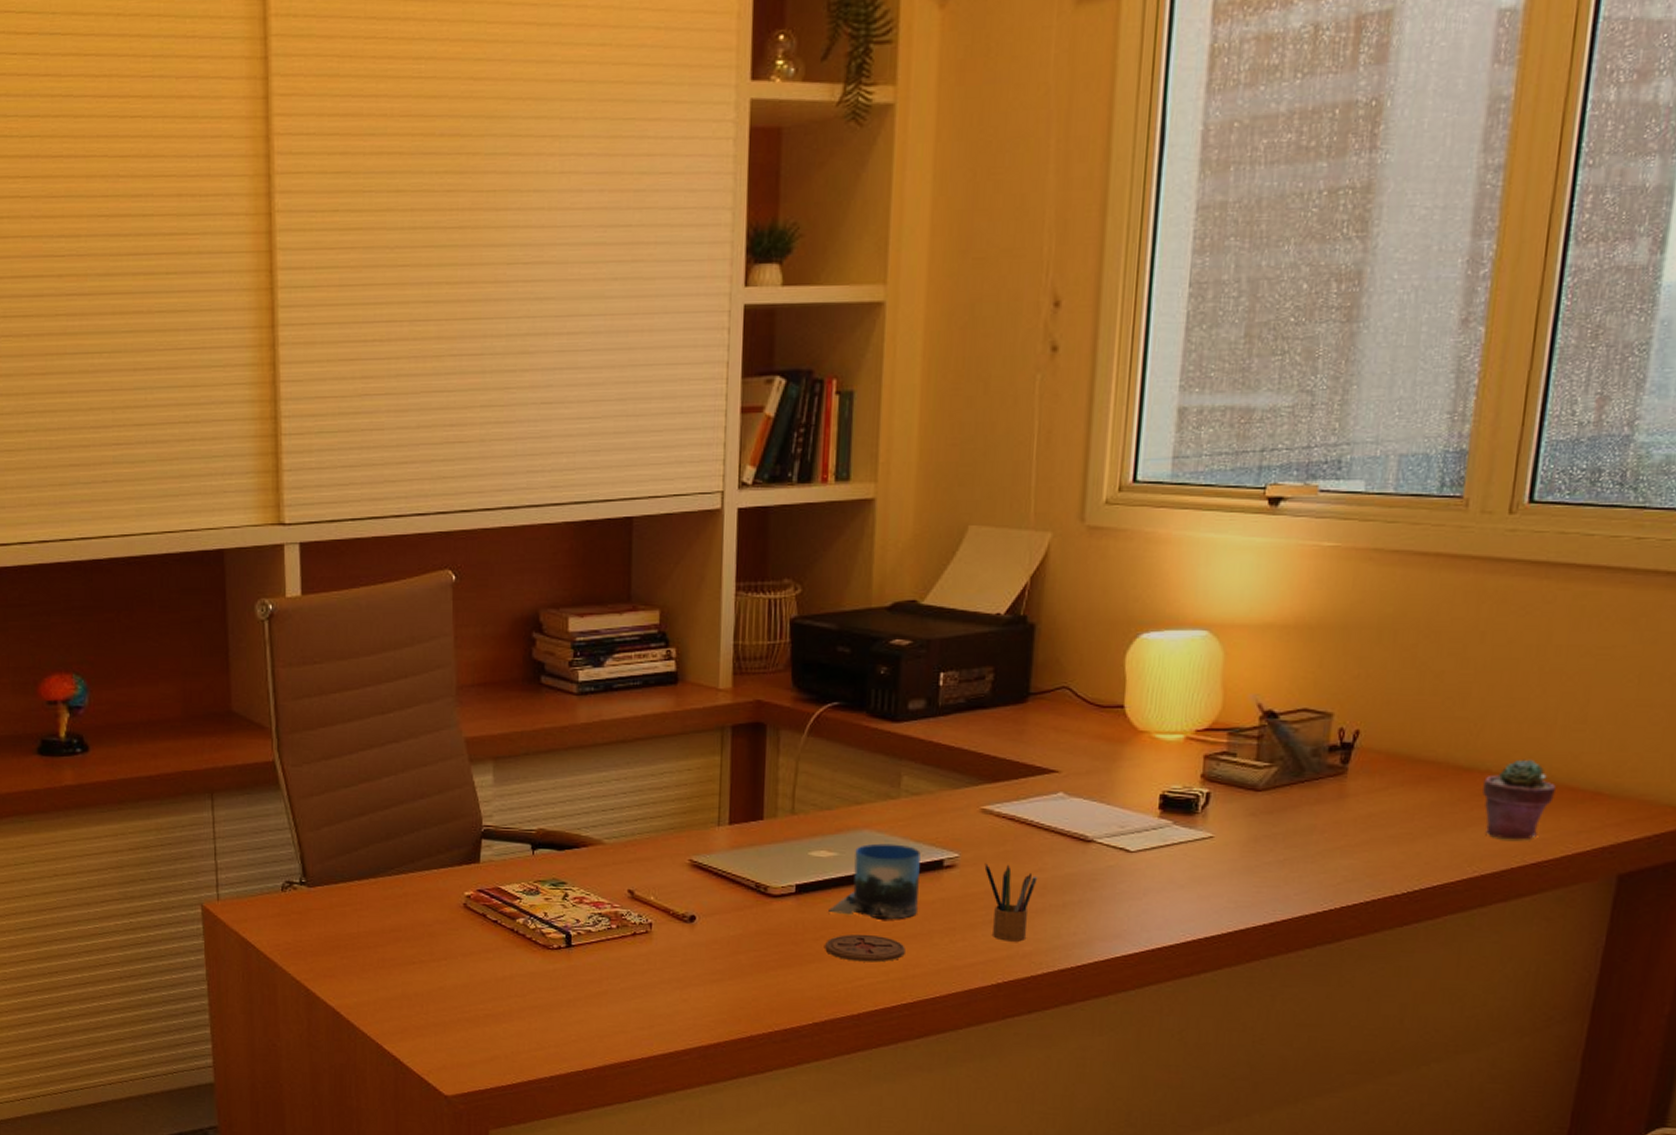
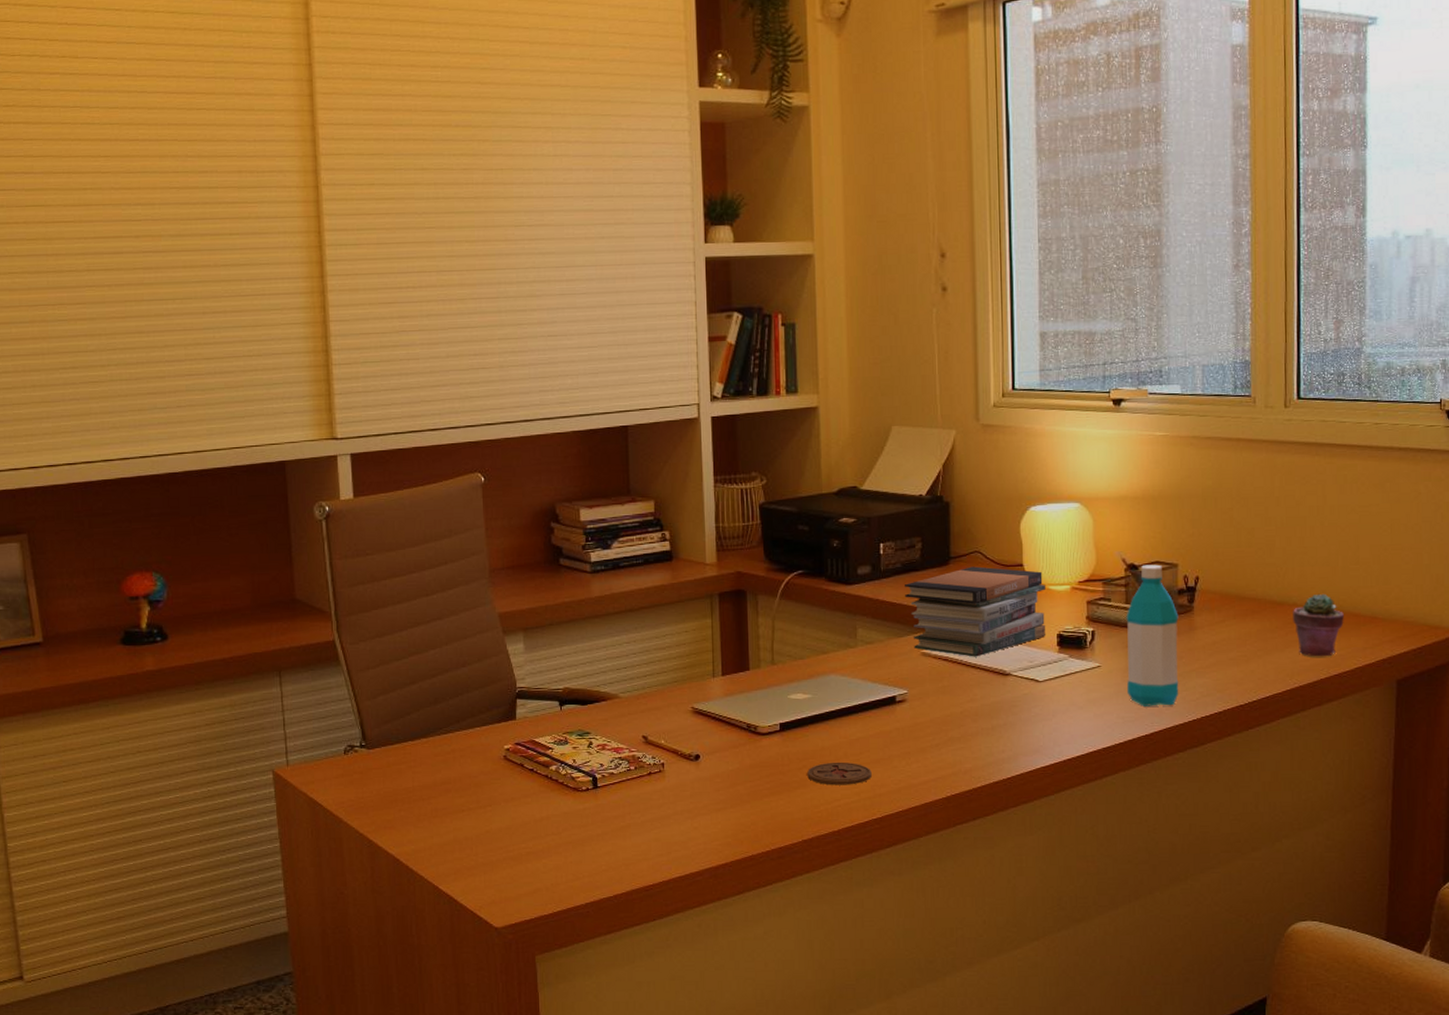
mug: present [829,843,921,919] -> none [808,685,878,748]
book stack: none [966,706,1151,818] -> present [905,566,1045,657]
pencil box: present [984,863,1038,942] -> none [928,697,970,761]
water bottle: none [1245,712,1326,891] -> present [1126,564,1179,706]

